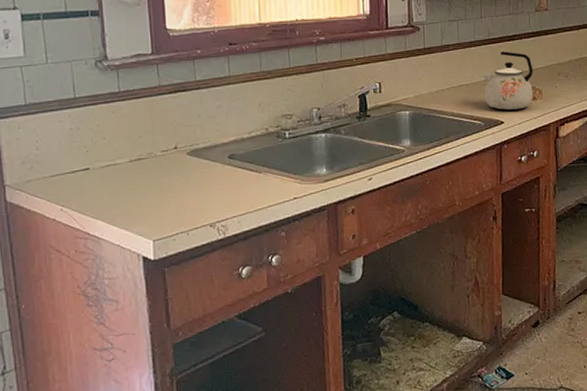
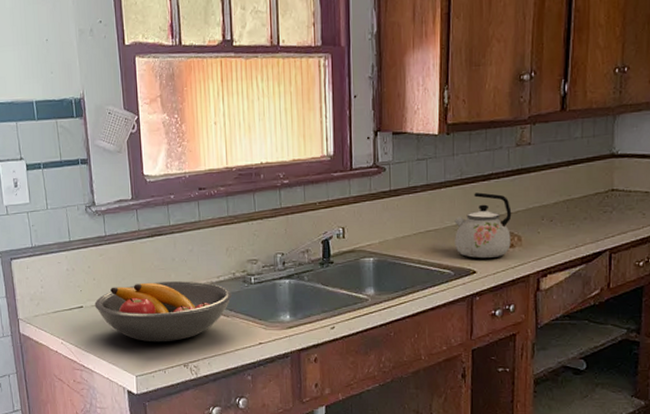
fruit bowl: none [104,137,264,204] -> present [94,281,232,343]

